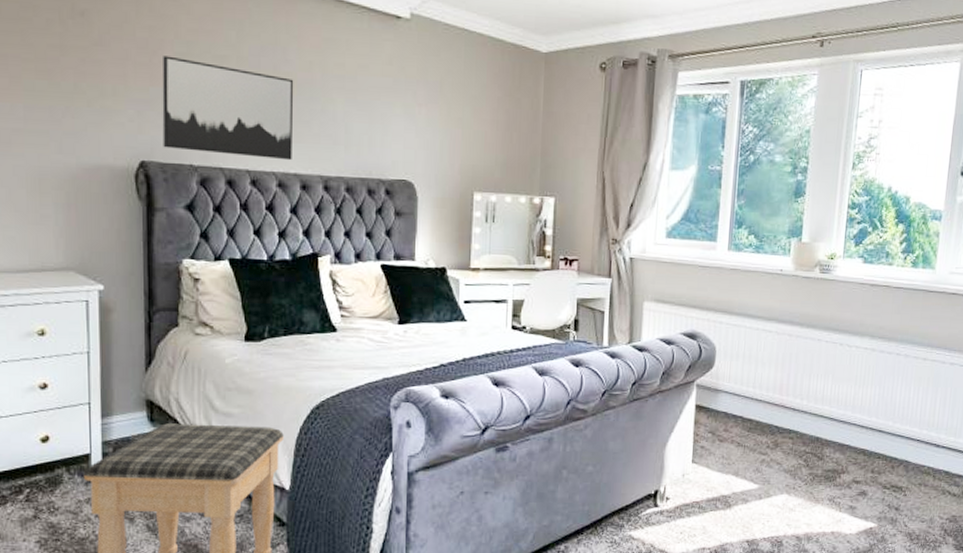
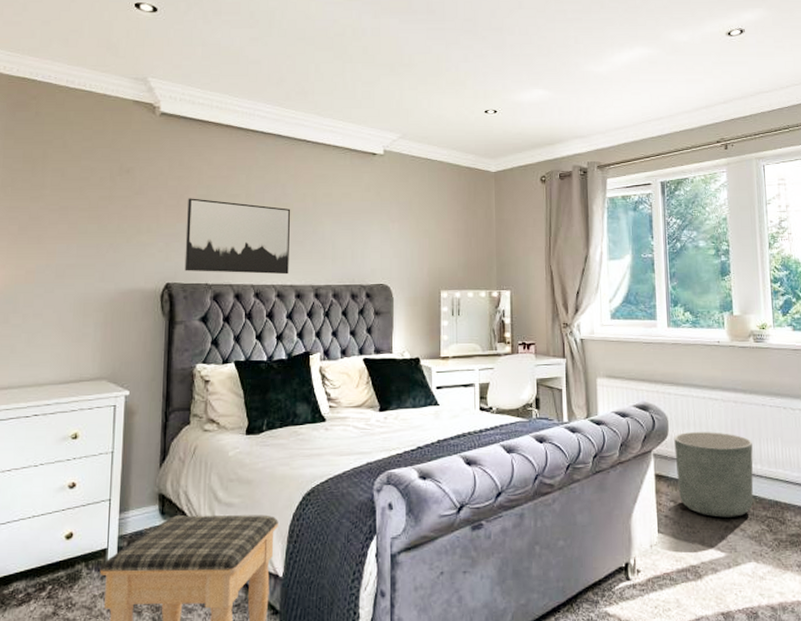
planter: none [718,364,802,451] -> present [674,432,754,518]

